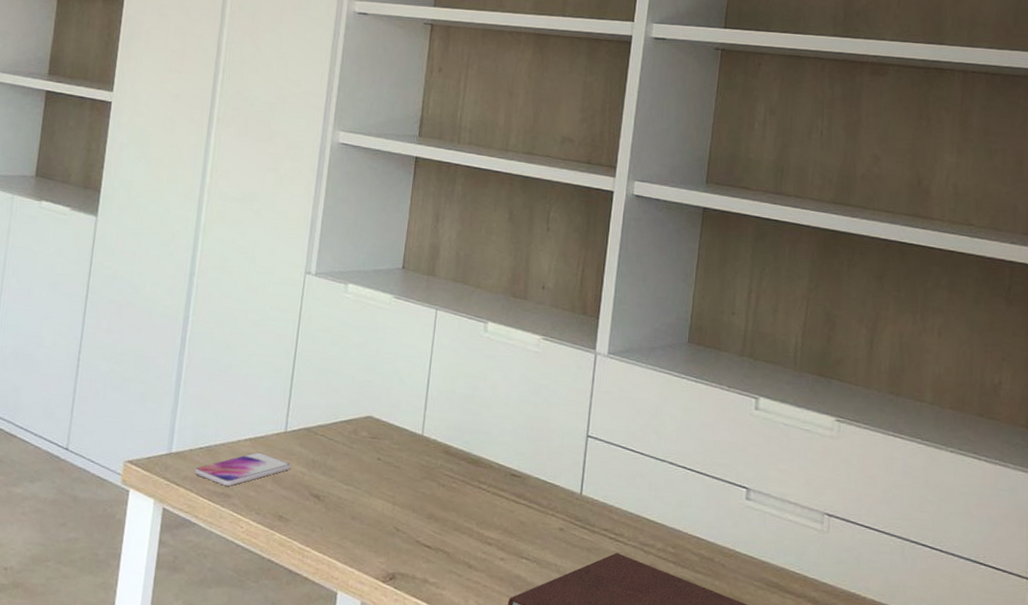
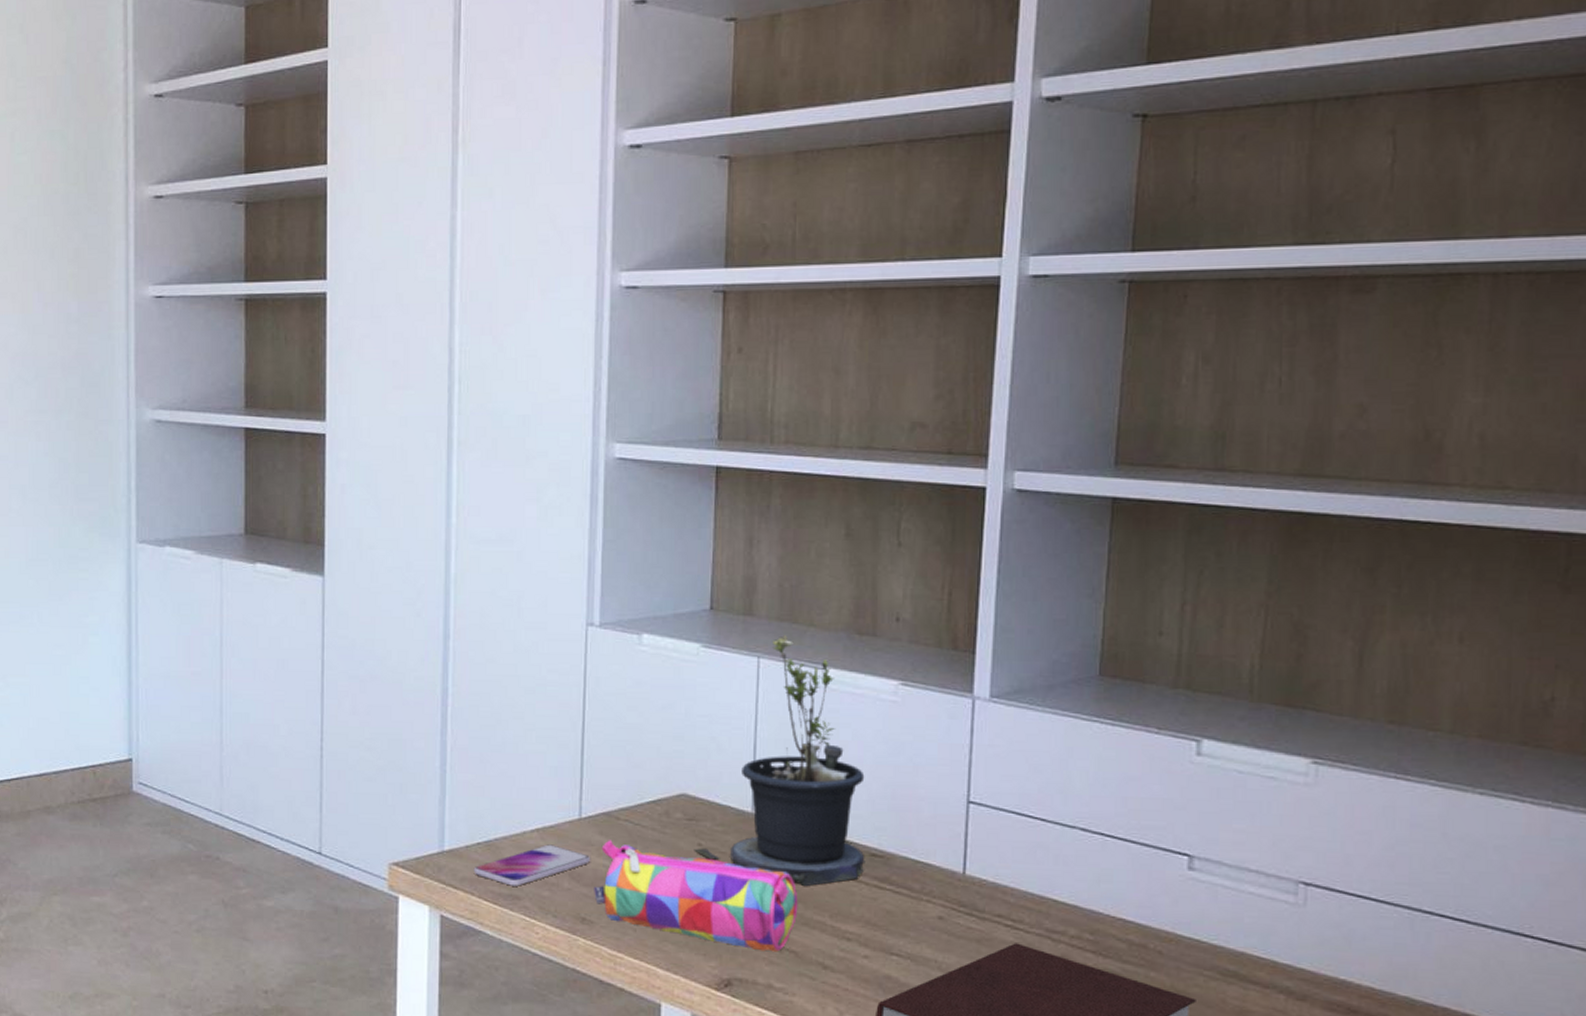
pencil case: none [291,451,453,552] -> present [594,840,798,952]
potted plant: none [374,293,511,498] -> present [694,635,865,886]

